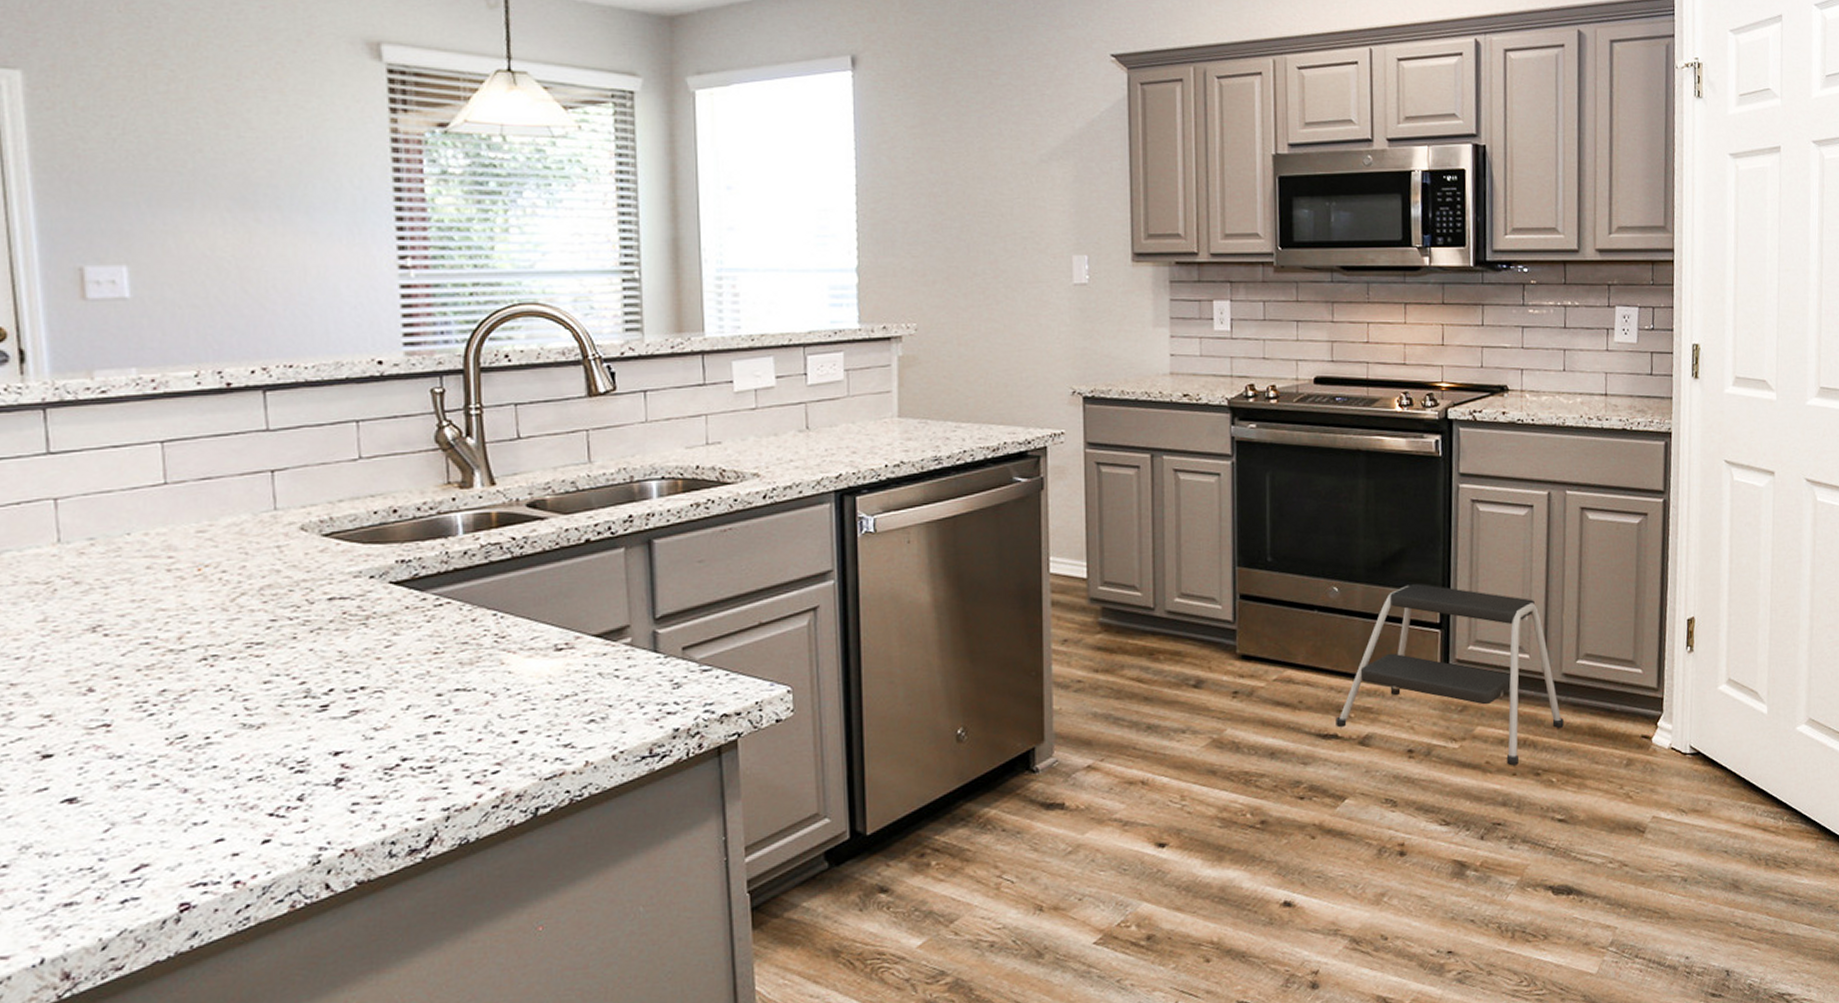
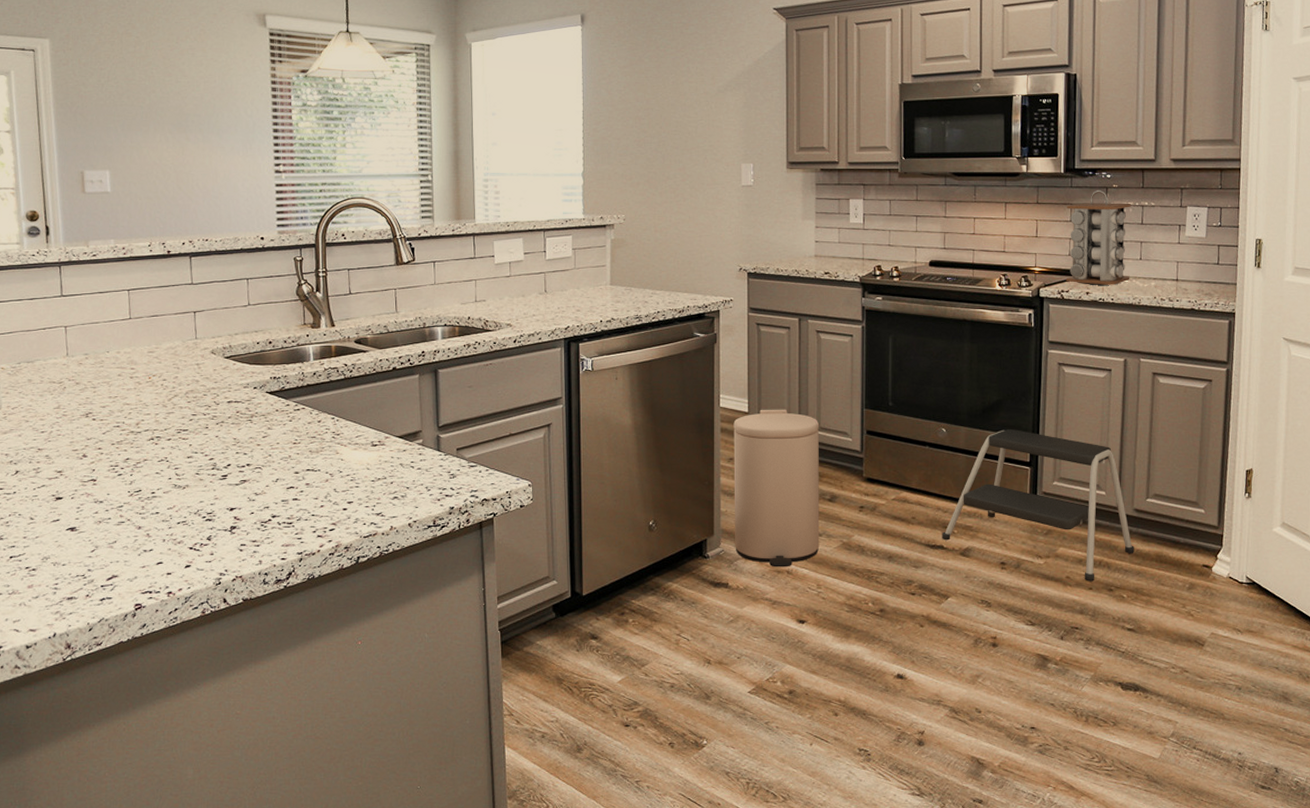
pedal bin: none [1068,572,1183,778] -> present [733,409,820,568]
spice rack: none [1478,286,1553,403] -> present [1065,189,1131,285]

